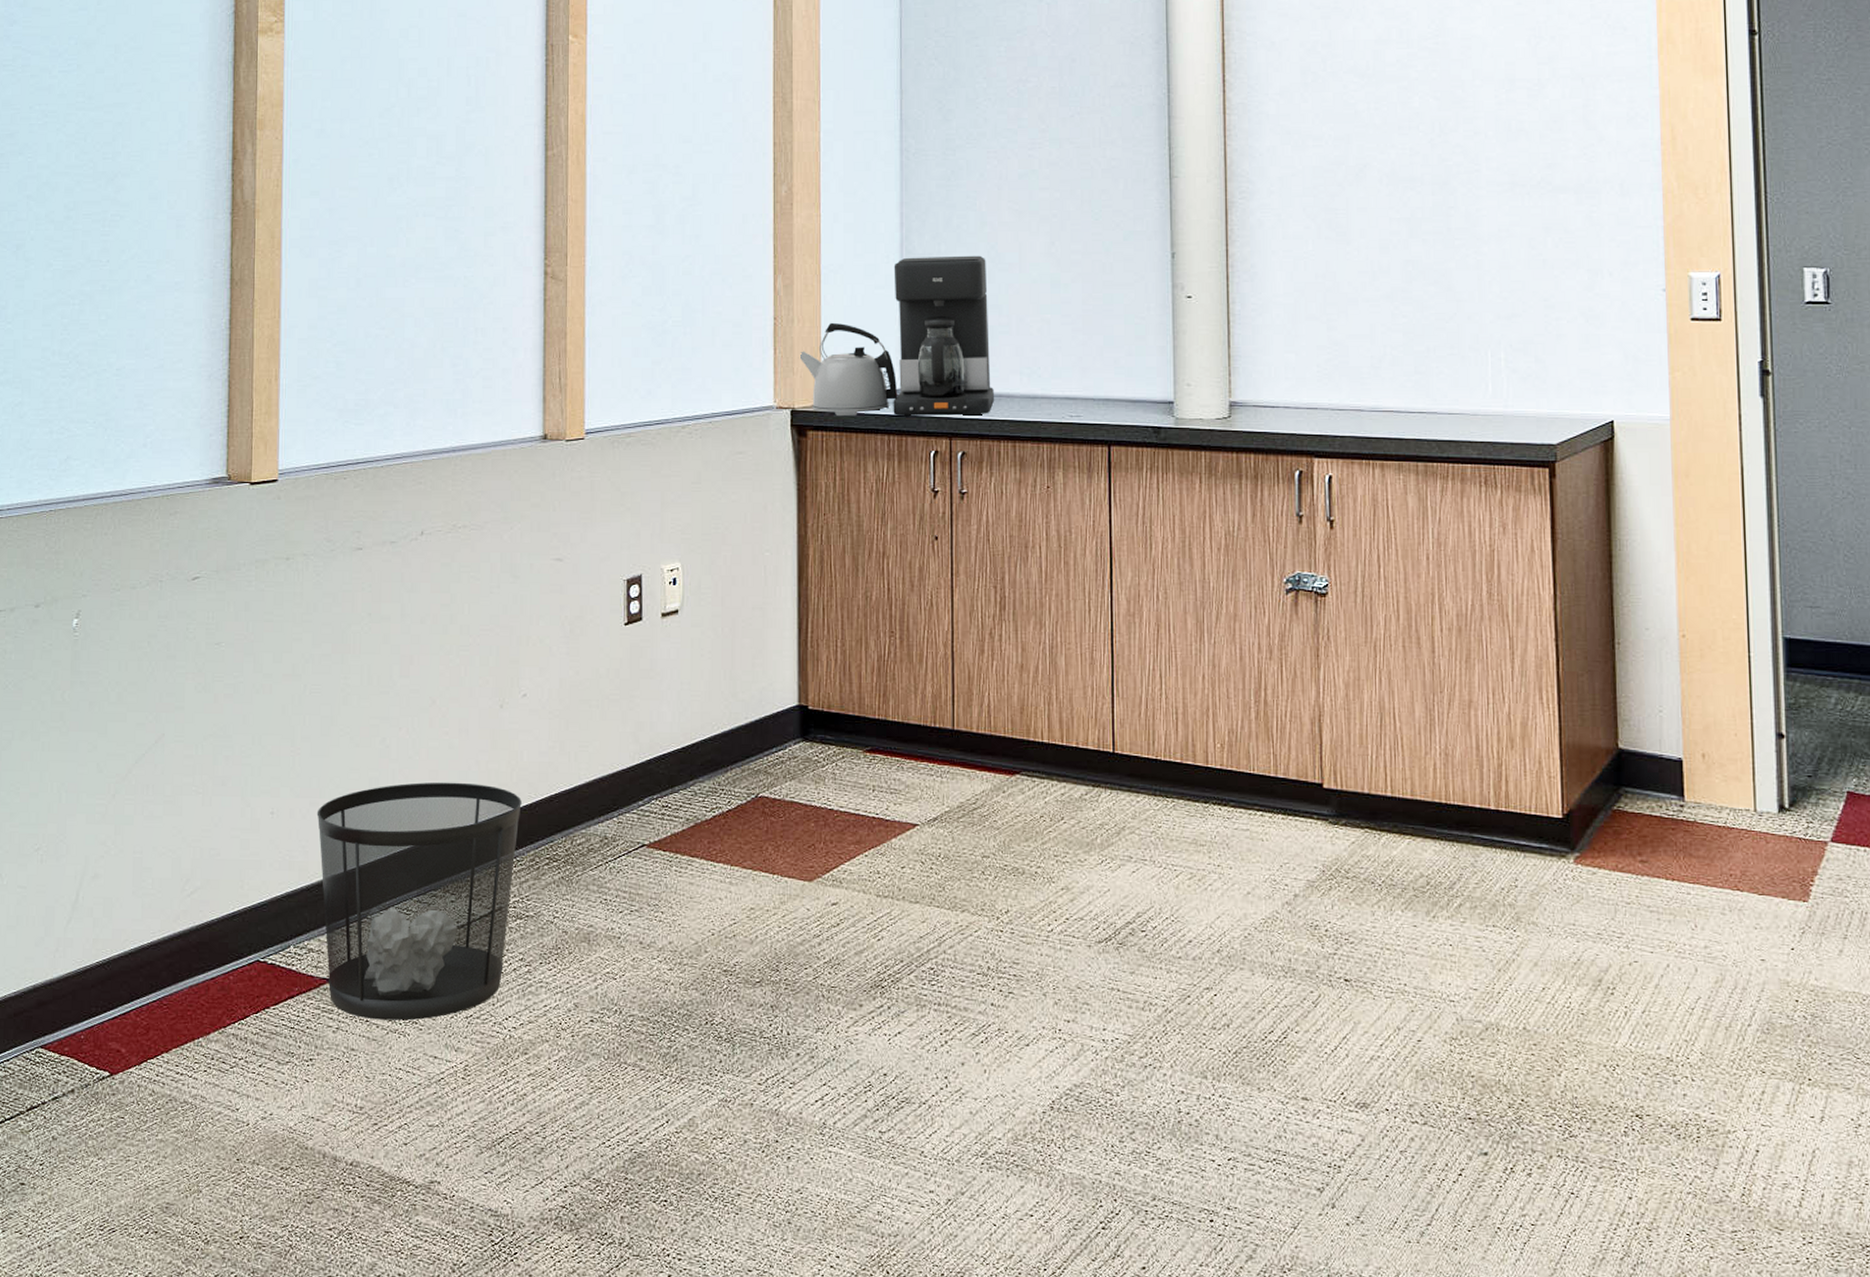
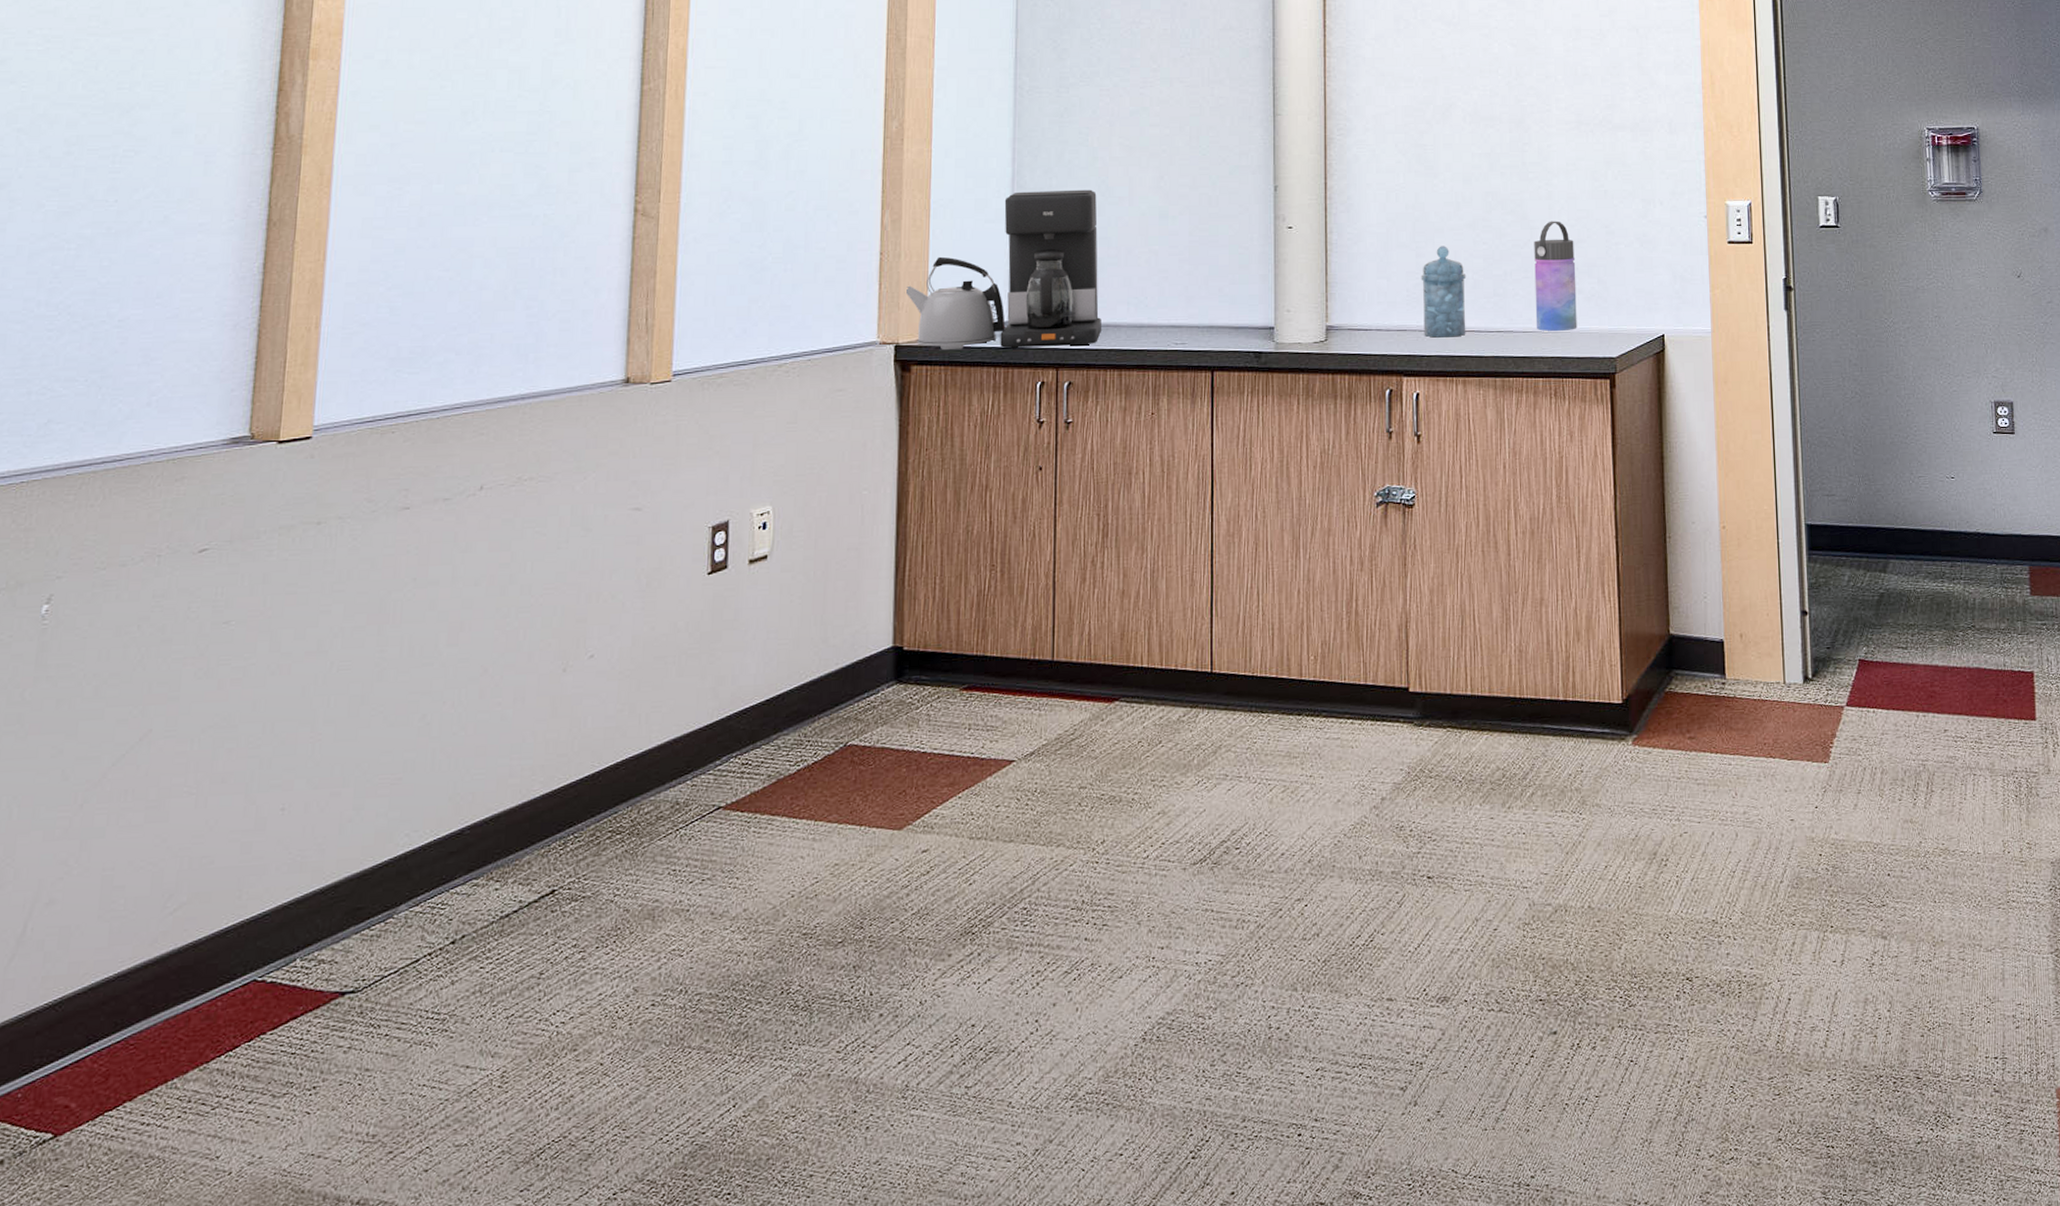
waste bin: present [316,782,522,1021] -> none [337,756,583,1033]
canister: none [1333,318,1384,417] -> present [1421,246,1467,338]
water bottle: none [1461,293,1511,415] -> present [1534,221,1577,332]

